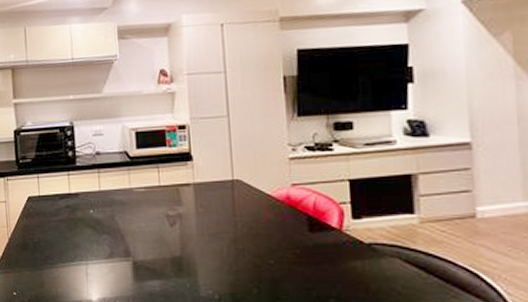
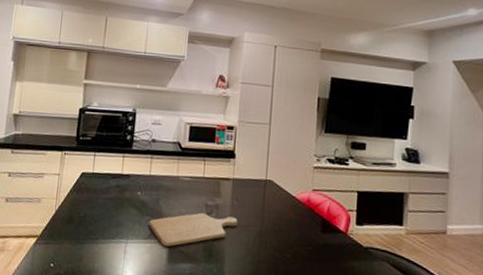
chopping board: none [107,224,206,264] -> present [149,212,238,247]

